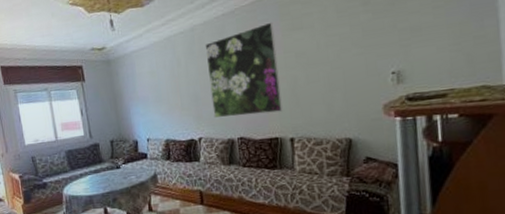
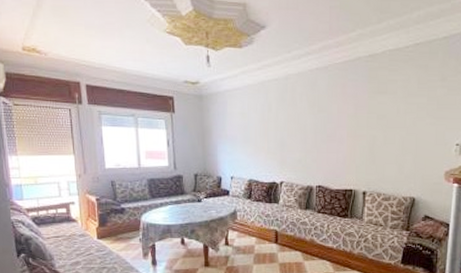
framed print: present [205,22,283,118] -> none [296,82,362,166]

